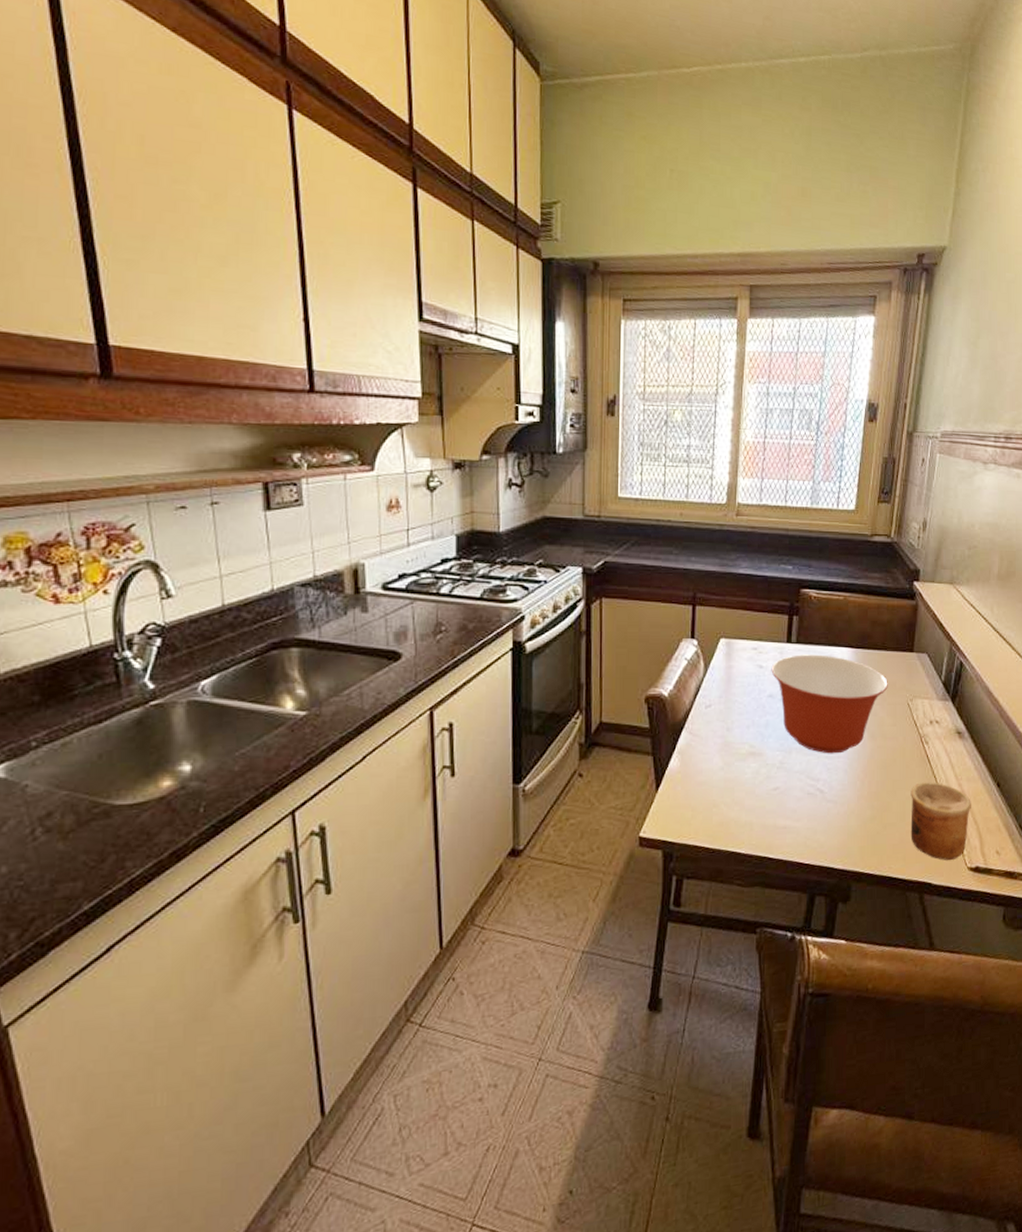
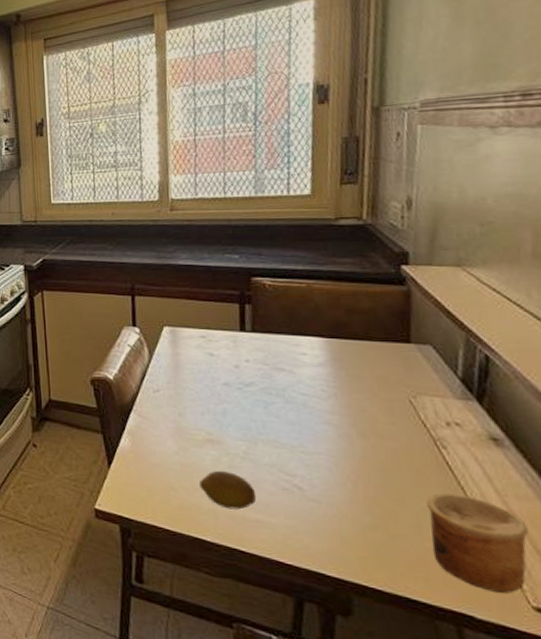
fruit: none [740,782,787,819] -> present [199,470,257,510]
mixing bowl: present [771,654,888,754] -> none [224,343,378,450]

